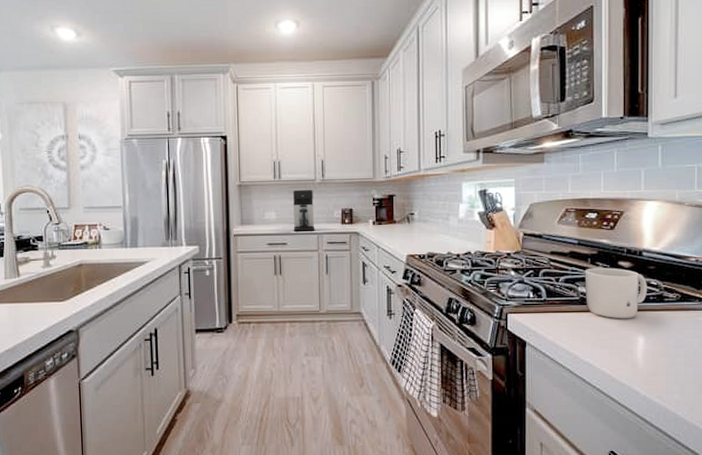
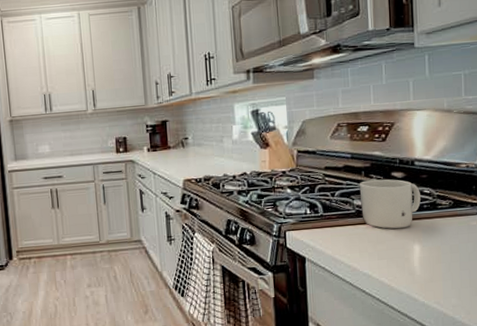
coffee maker: present [293,189,315,233] -> none [65,120,90,165]

